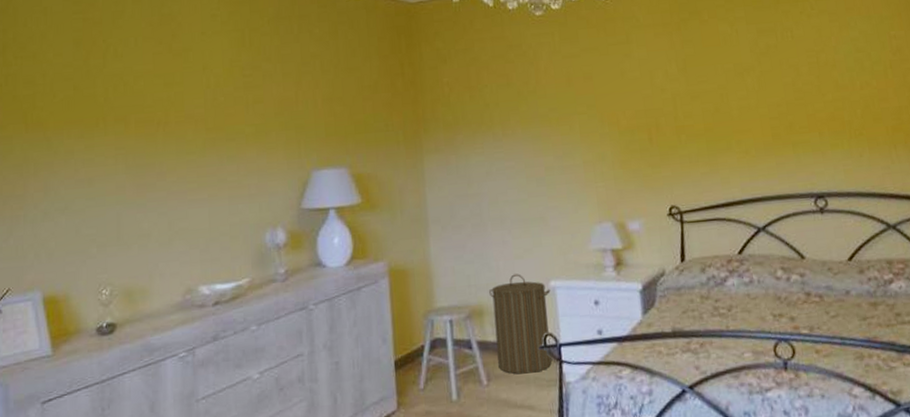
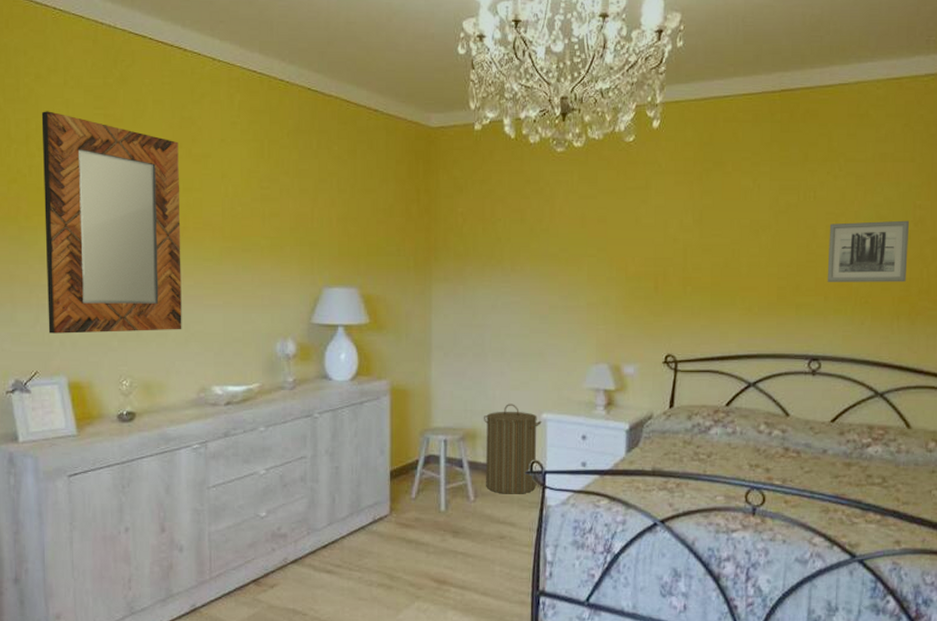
home mirror: none [19,20,165,246] -> present [41,111,182,334]
wall art: none [811,51,896,118] -> present [827,220,910,282]

